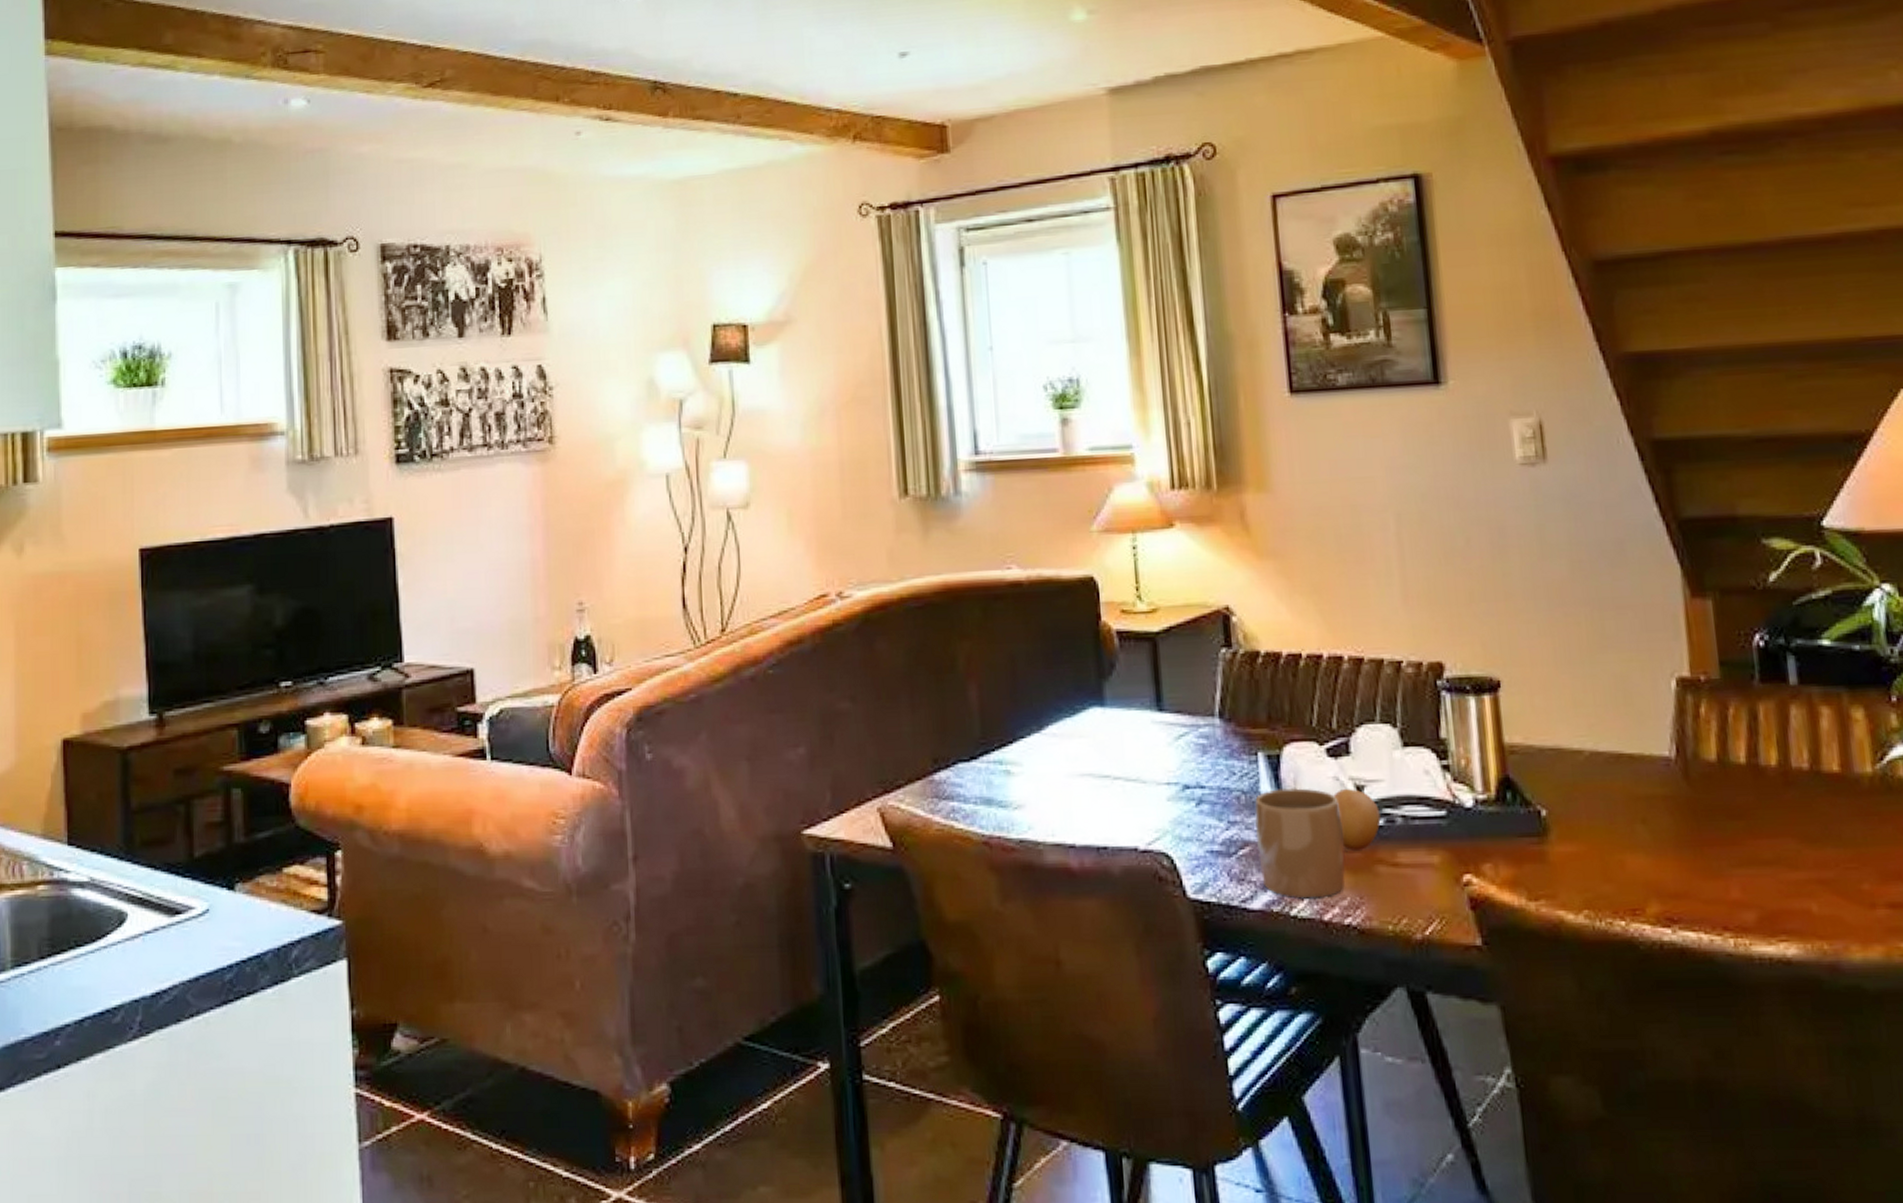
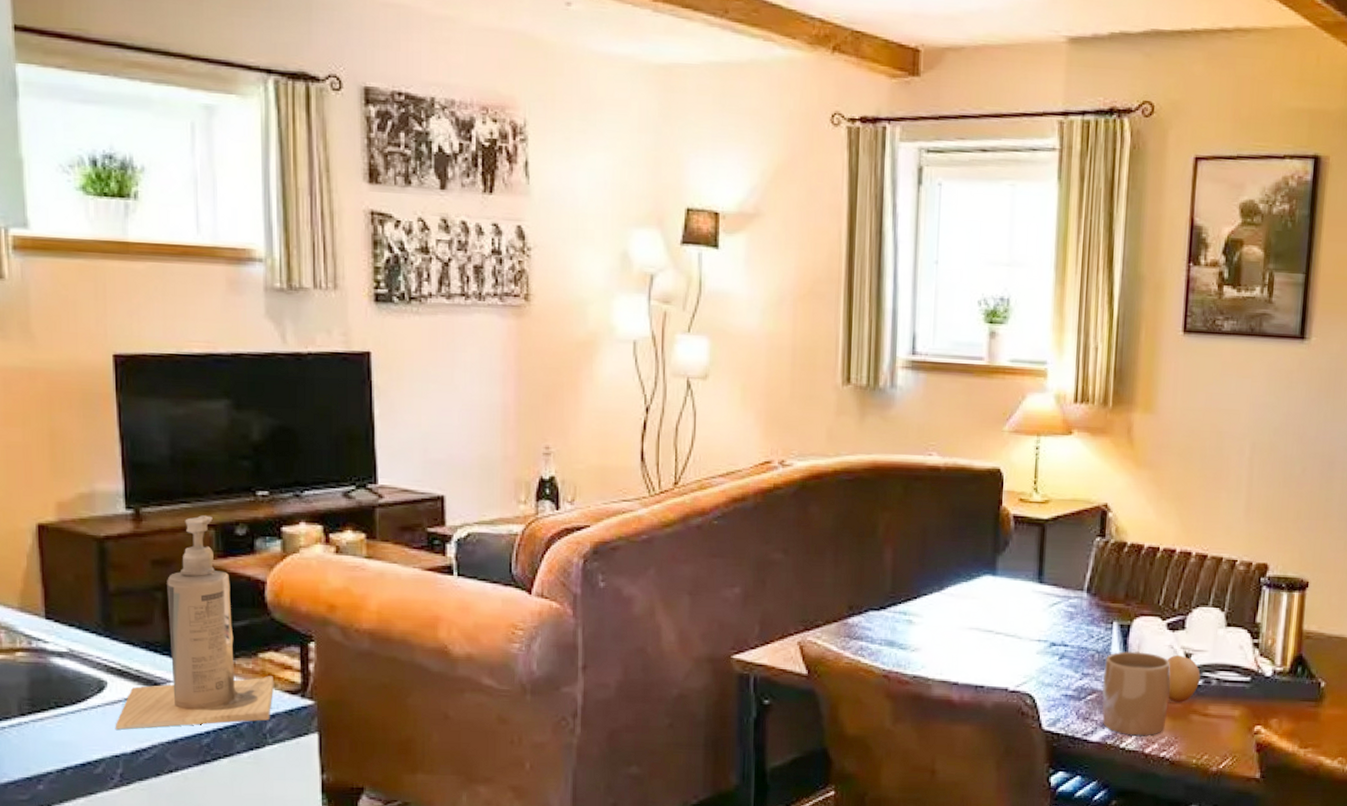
soap dispenser: none [135,714,299,969] -> present [115,515,274,730]

